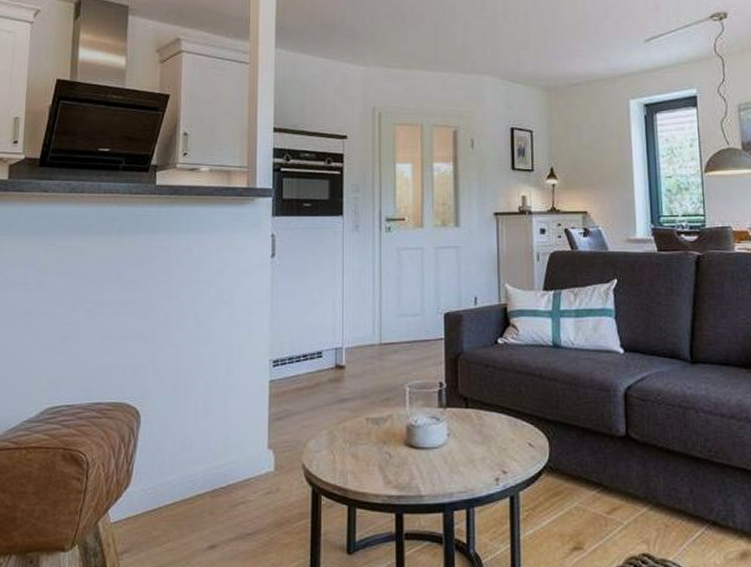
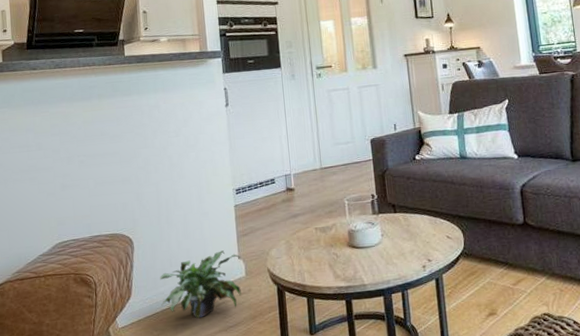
potted plant: none [166,436,270,520] -> present [160,250,242,319]

